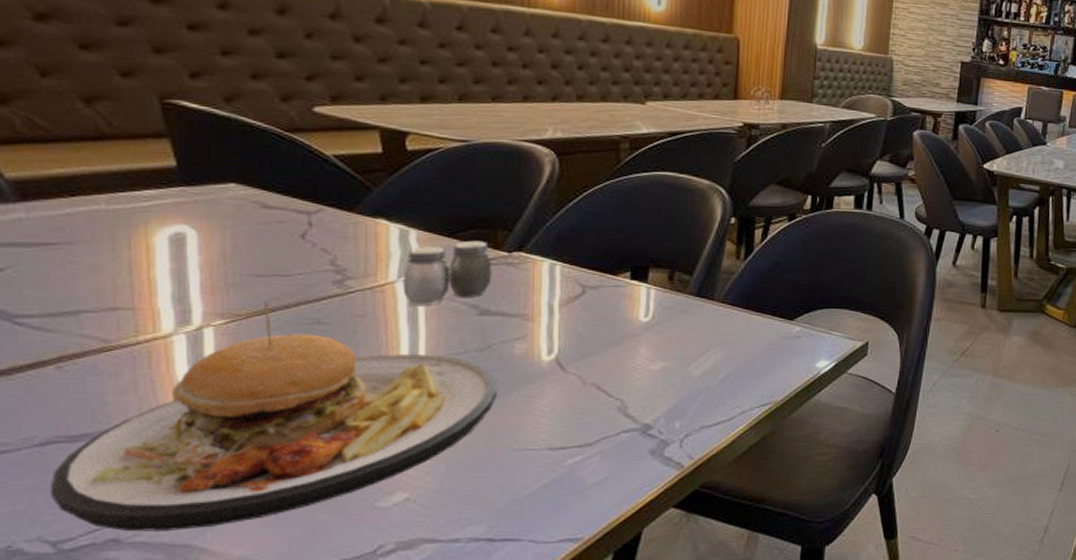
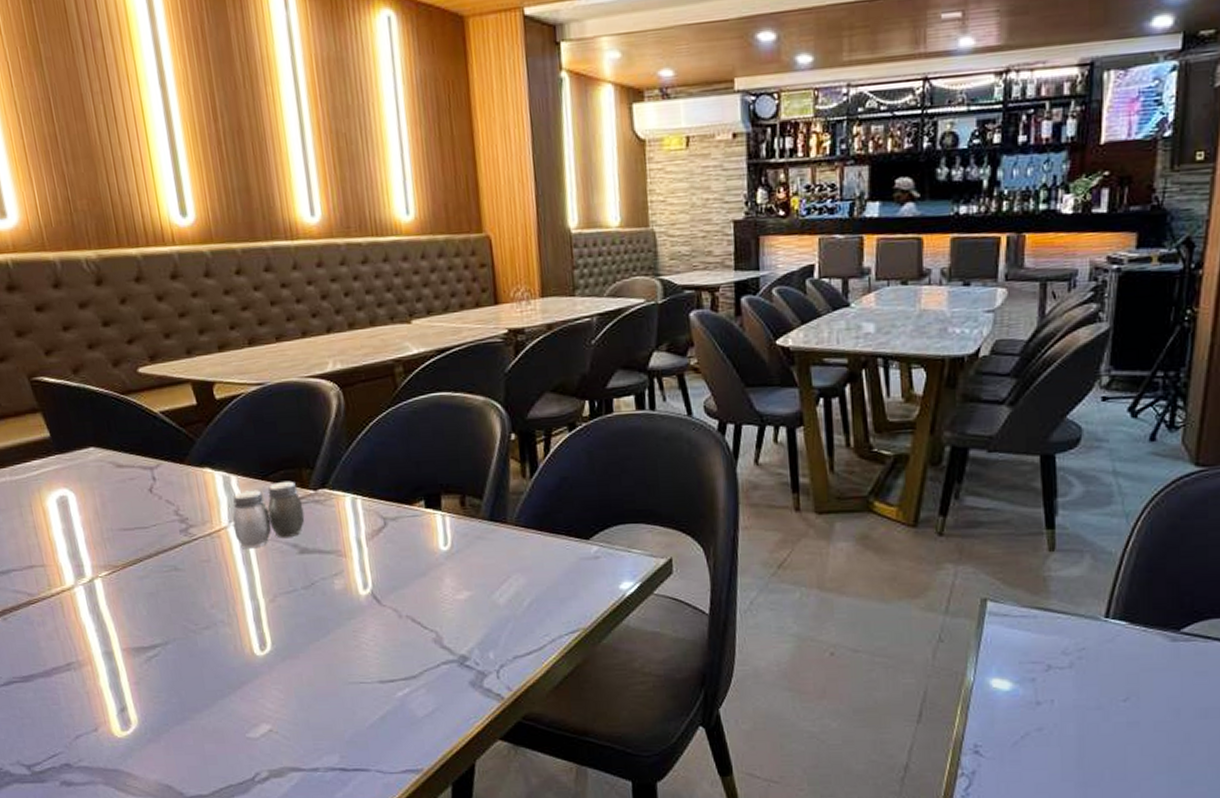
plate: present [49,302,497,532] -> none [17,553,327,758]

